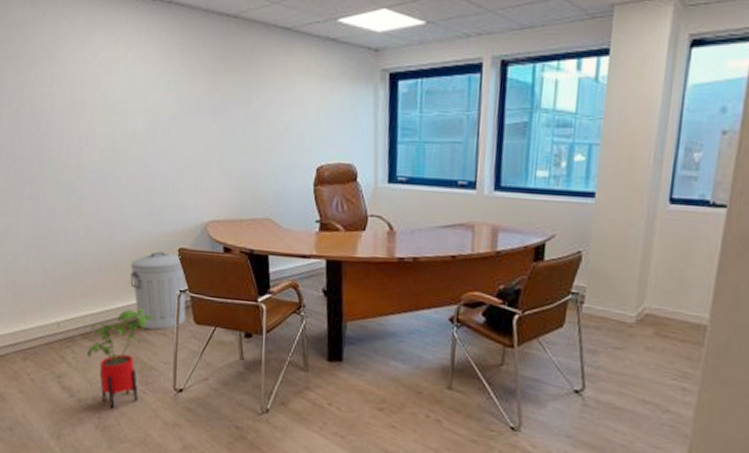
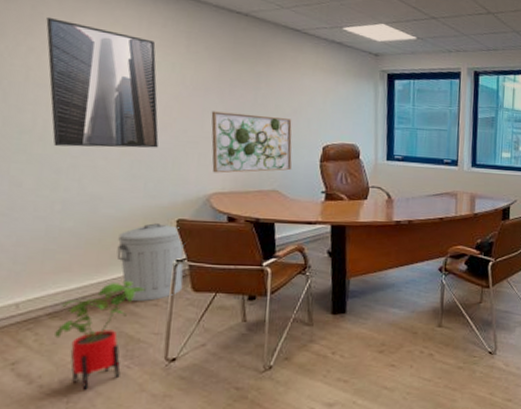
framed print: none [64,41,160,174] -> present [46,16,159,148]
wall art: none [205,131,285,200] -> present [211,111,292,173]

